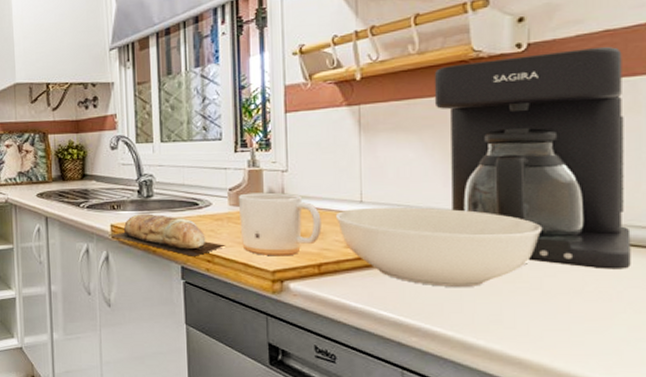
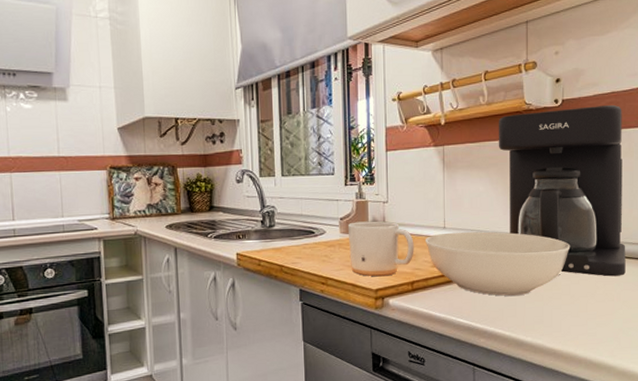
bread loaf: present [109,213,226,256] -> none [235,242,338,280]

